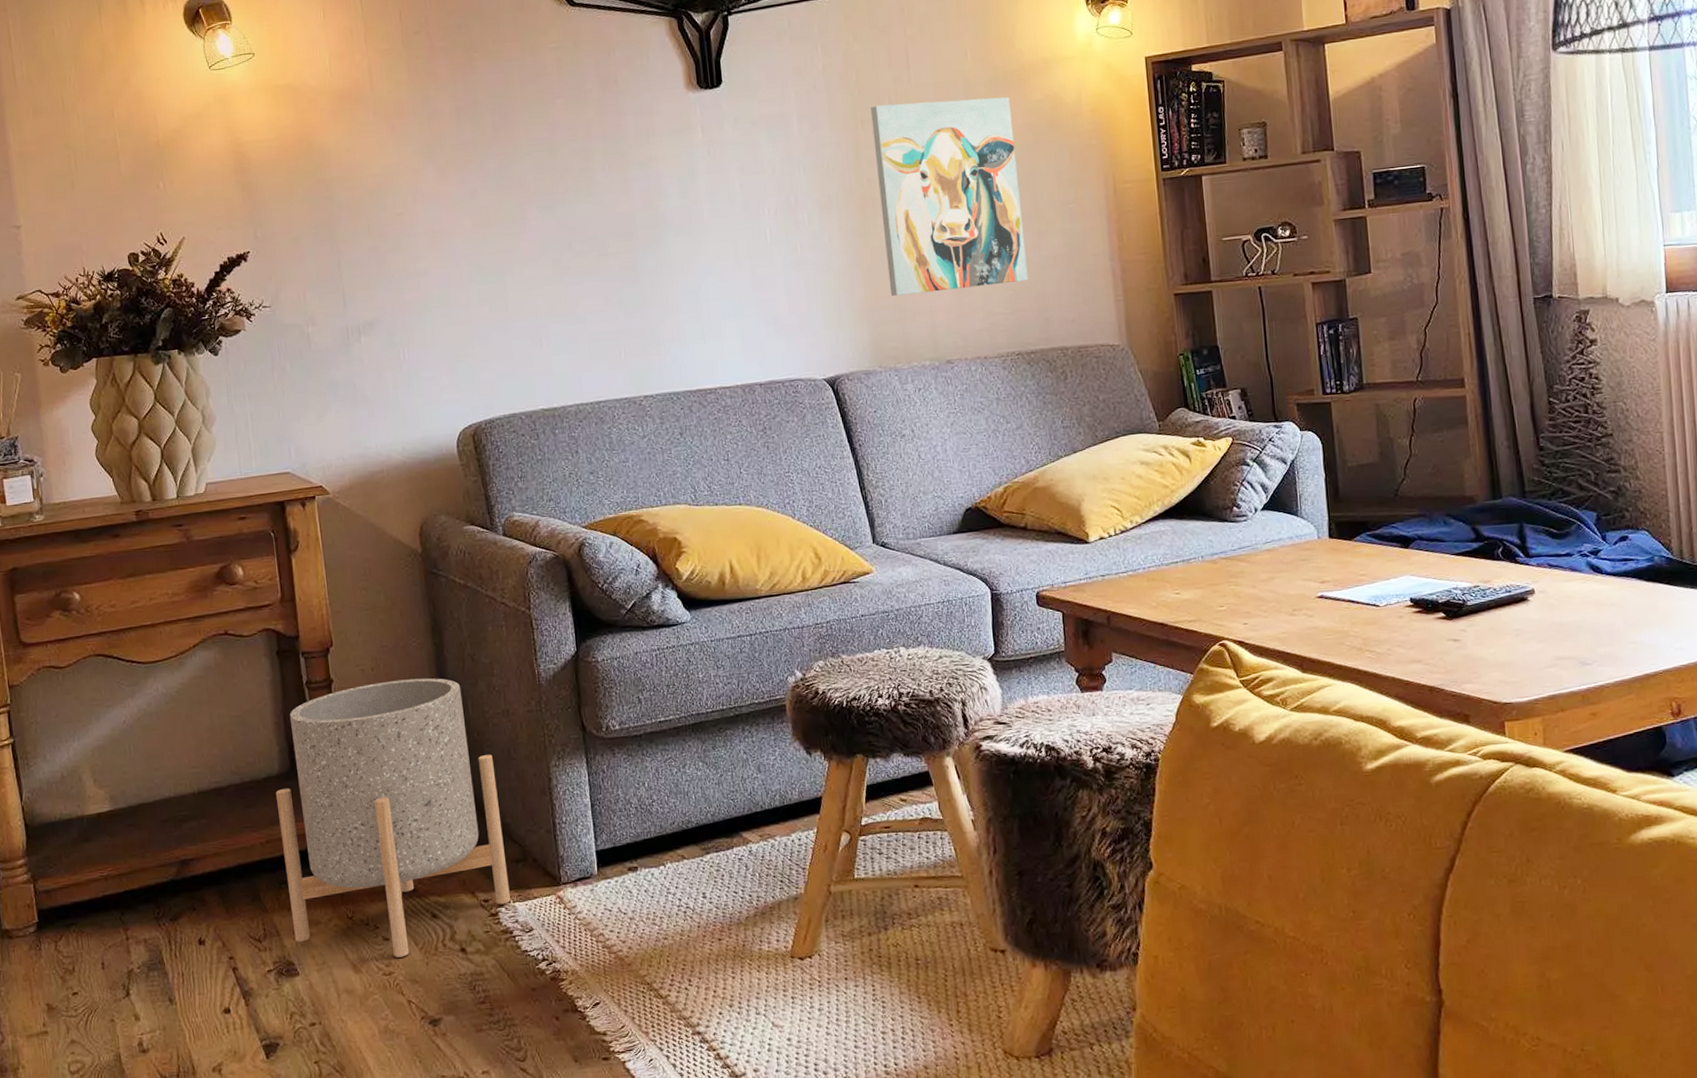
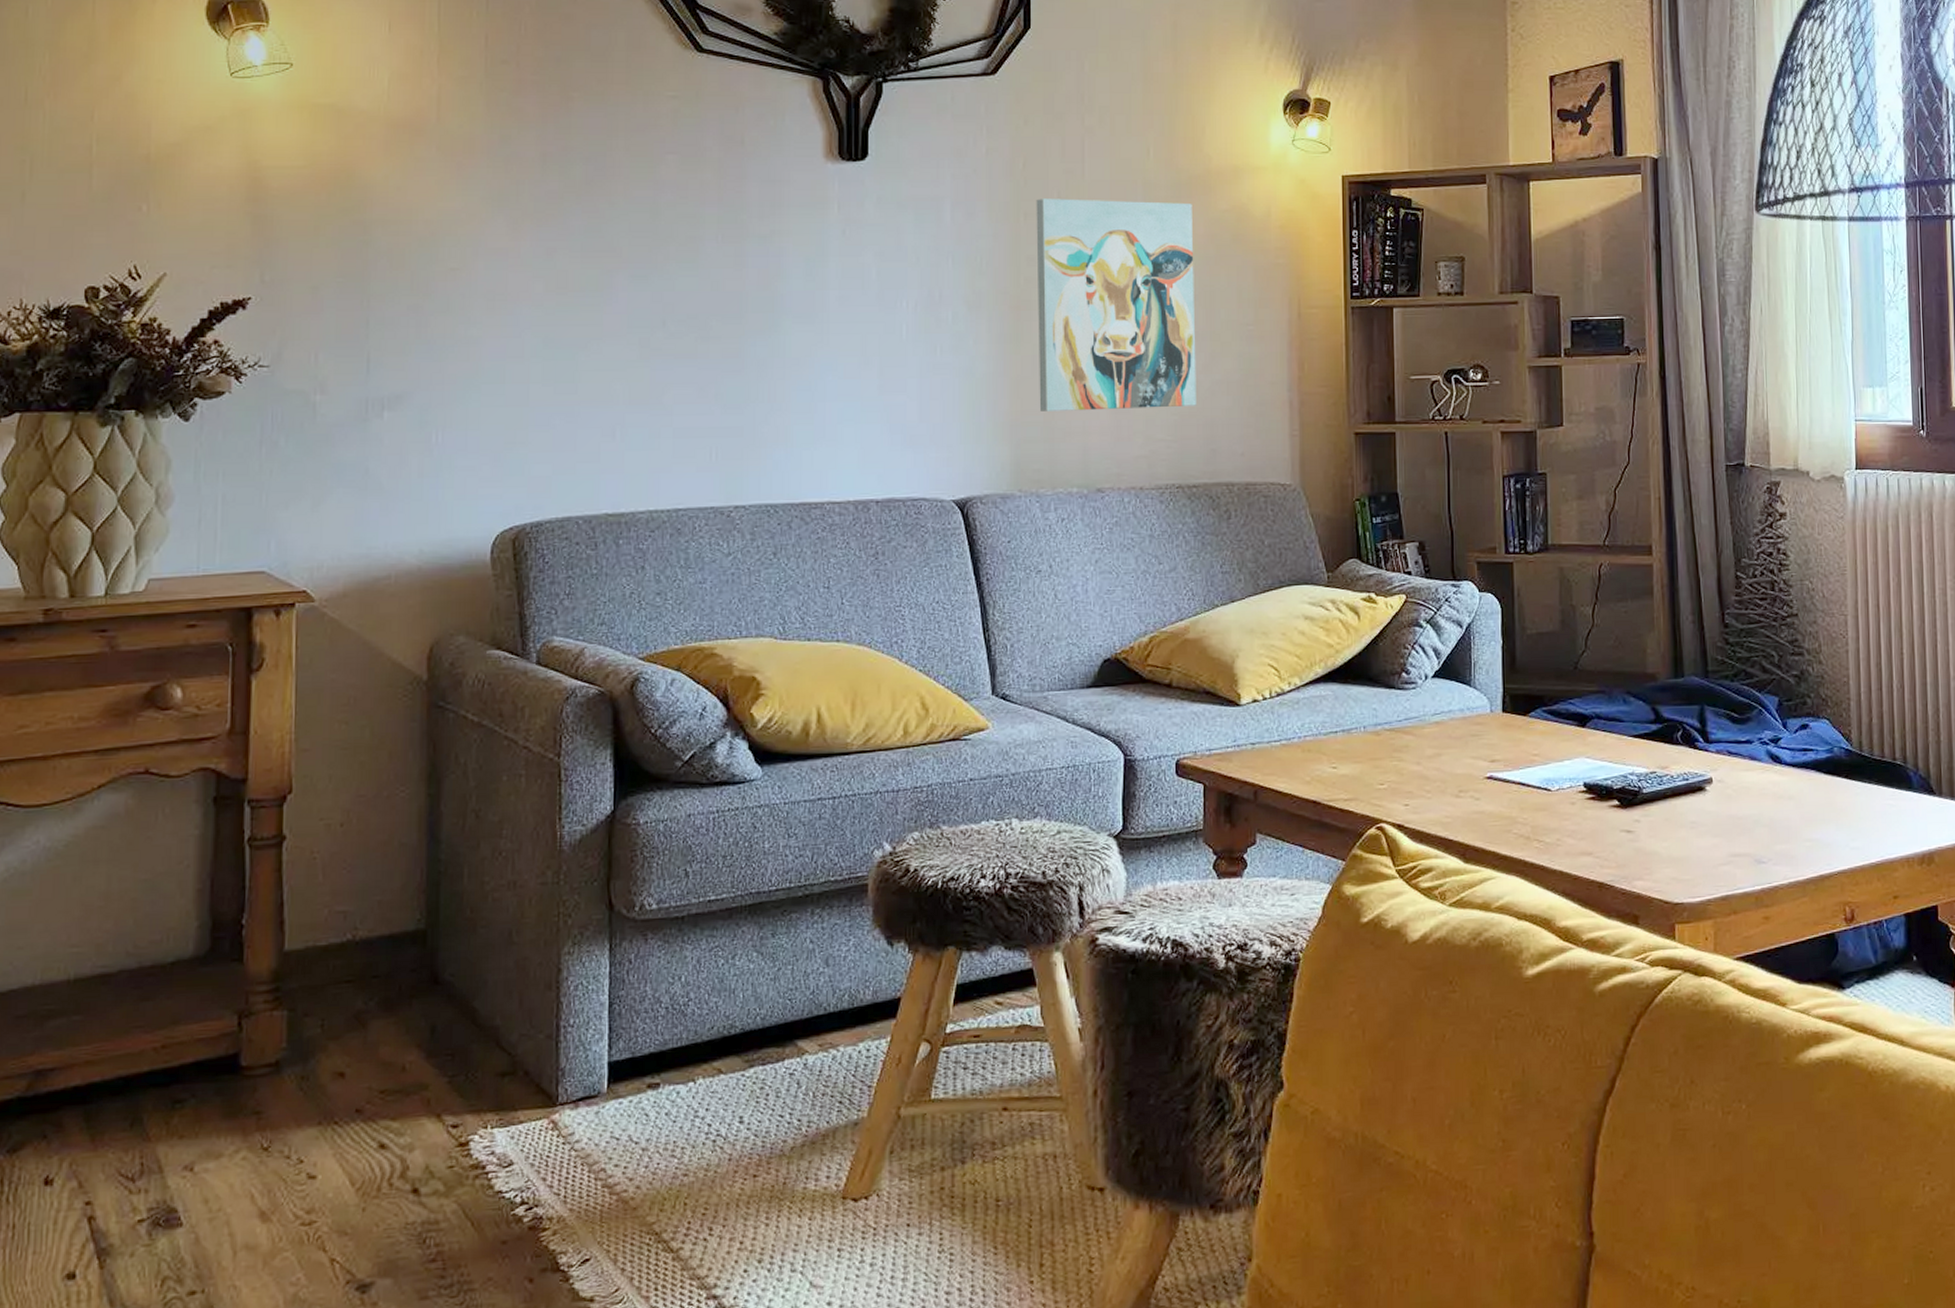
planter: present [275,678,511,958] -> none [183,838,489,1202]

